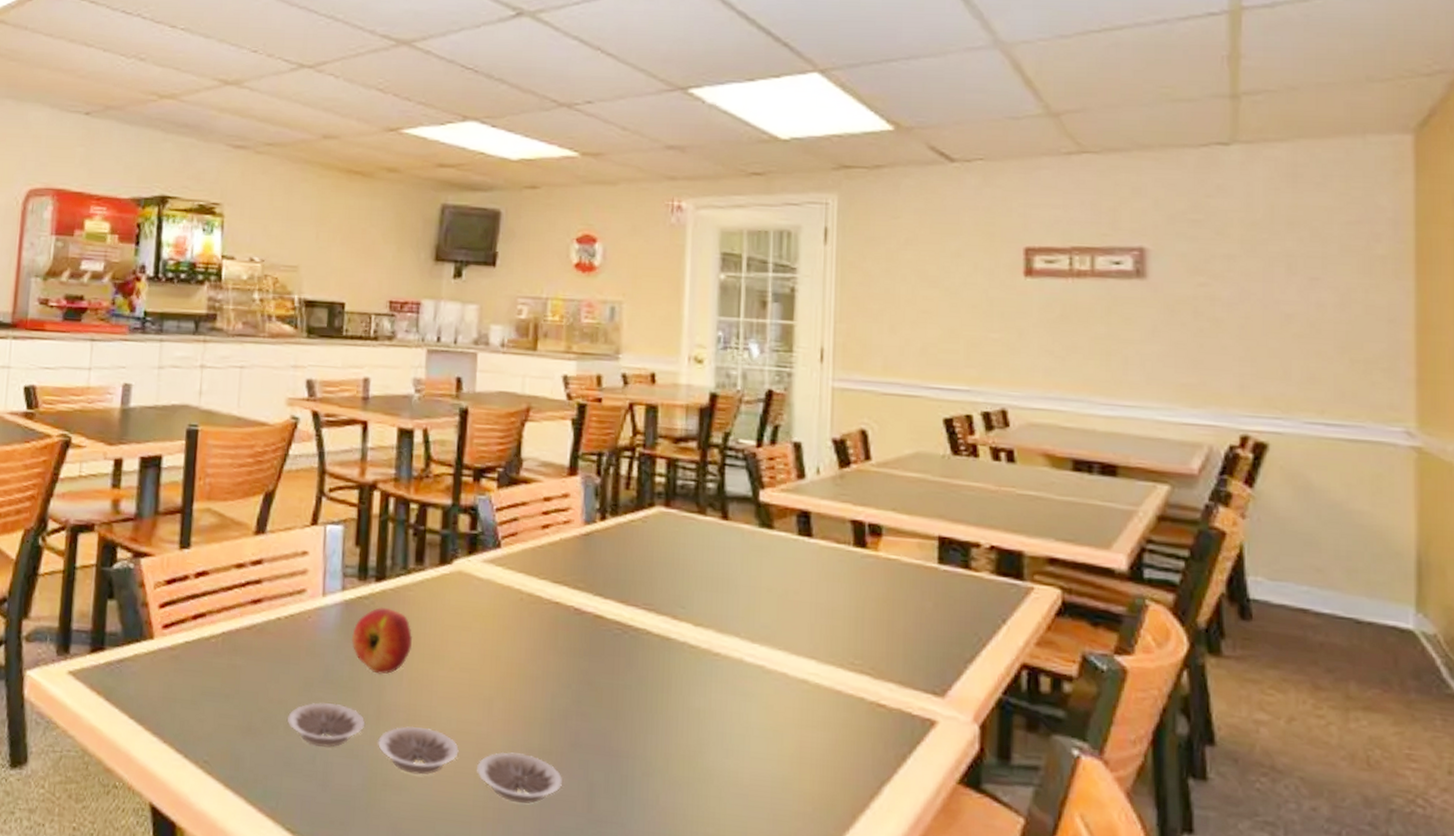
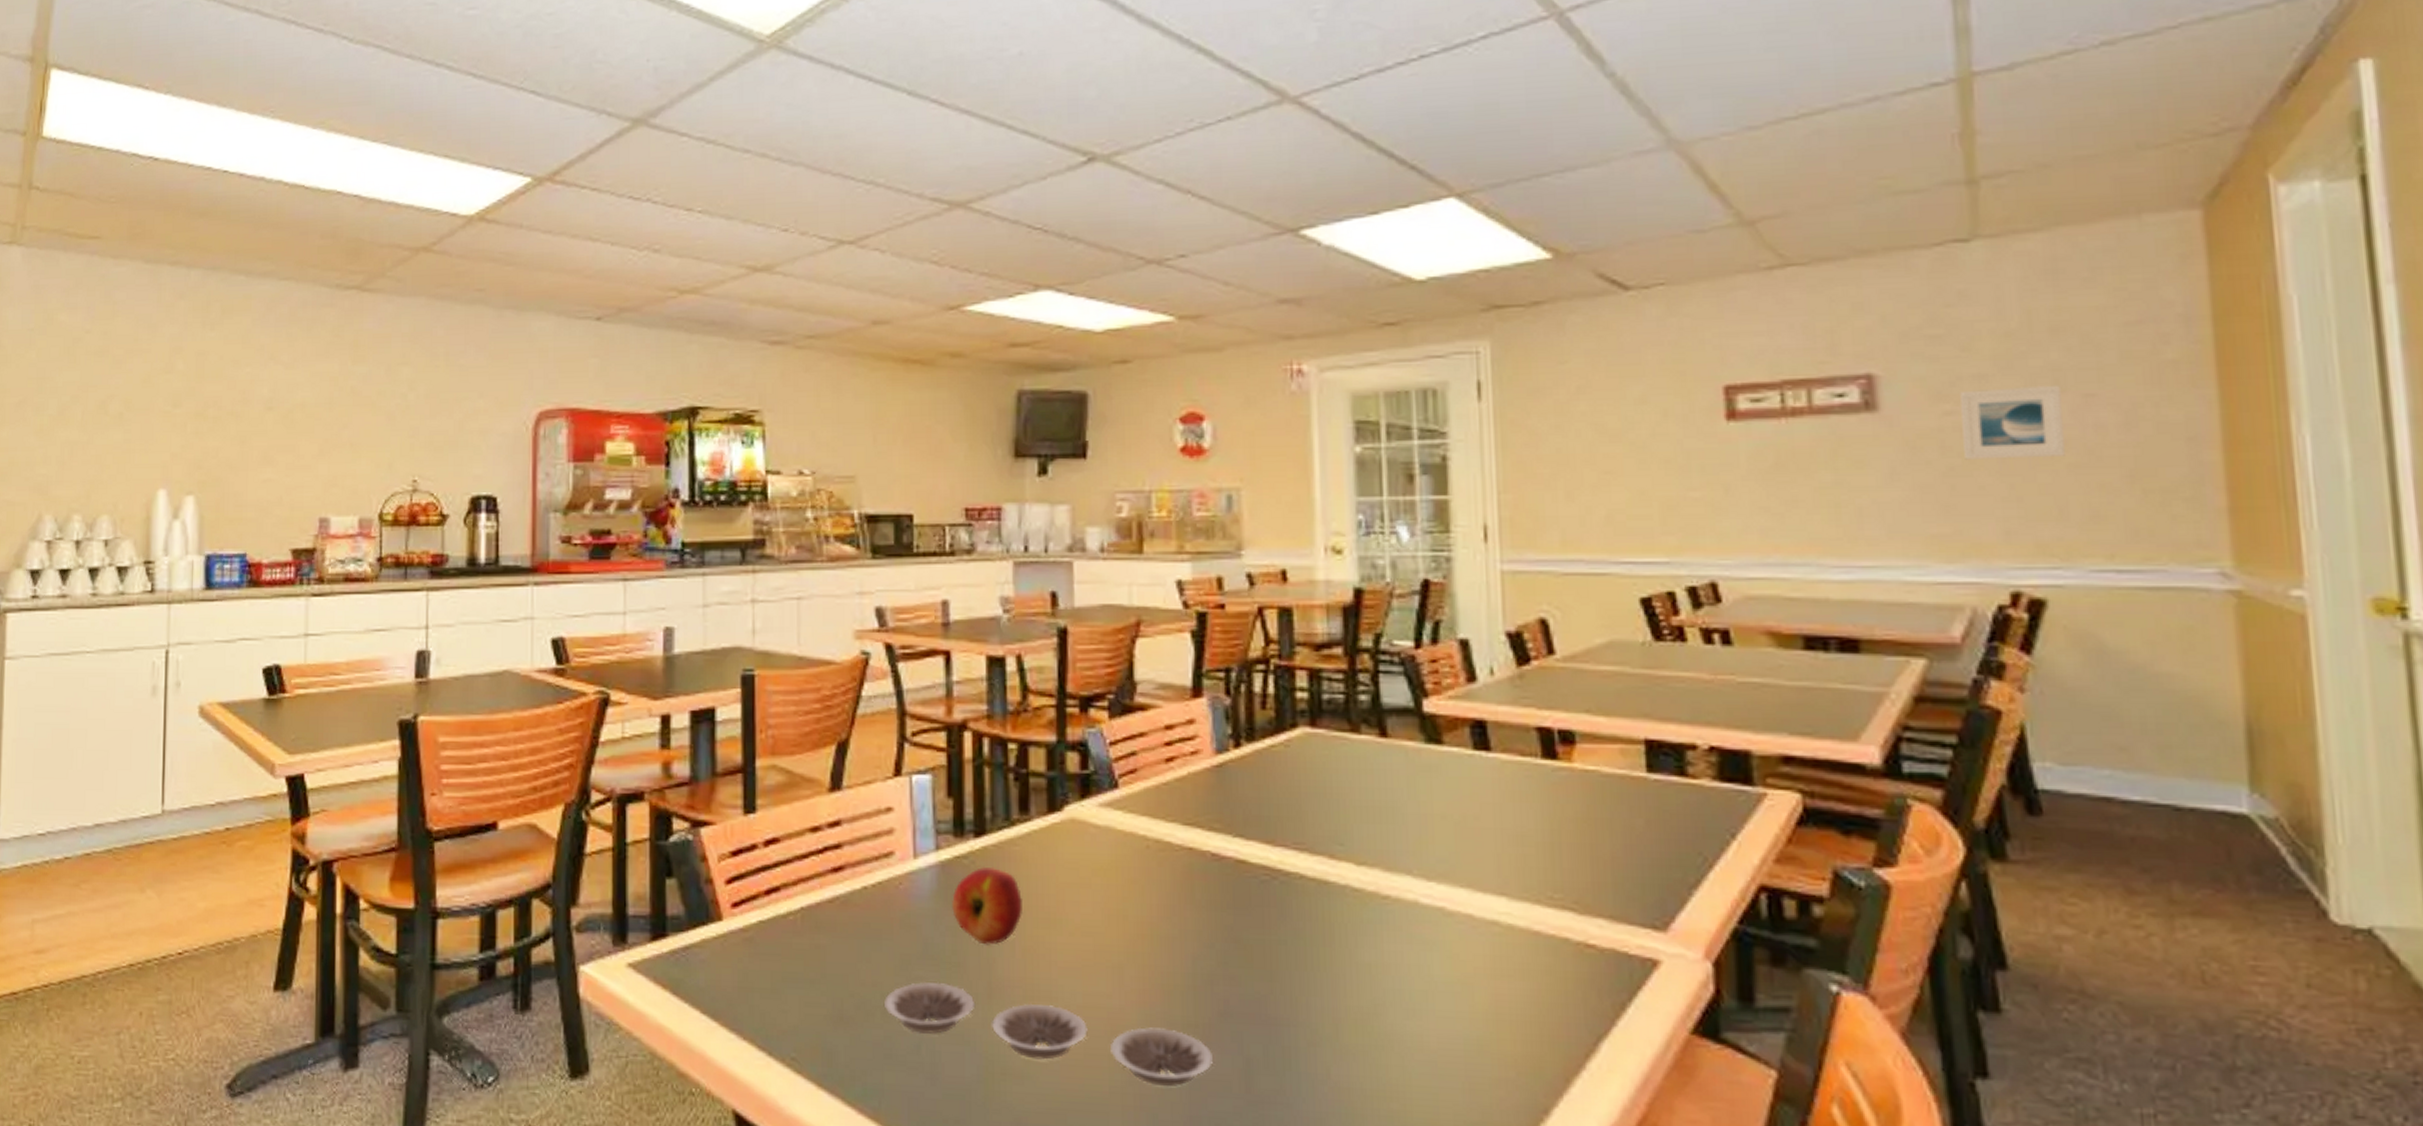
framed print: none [1212,267,1292,327] -> present [1960,385,2065,460]

